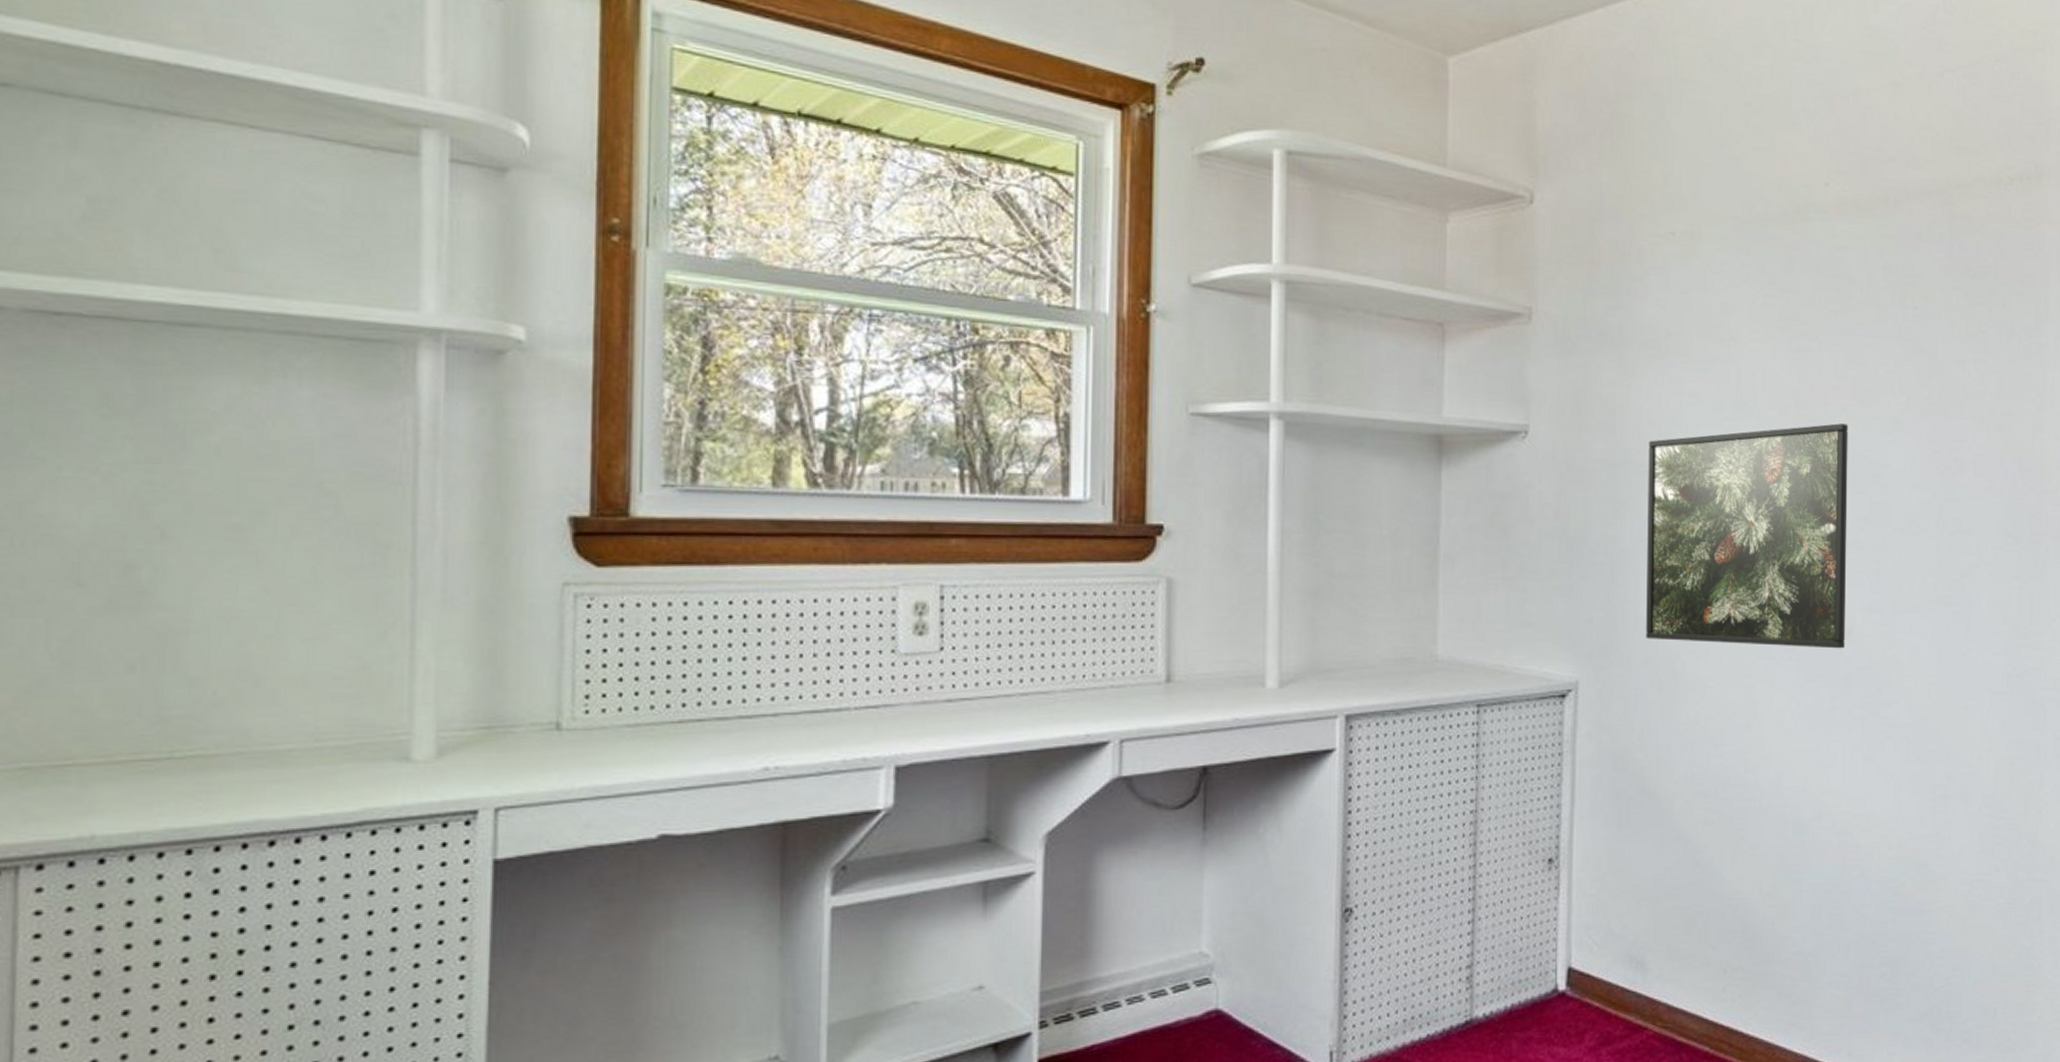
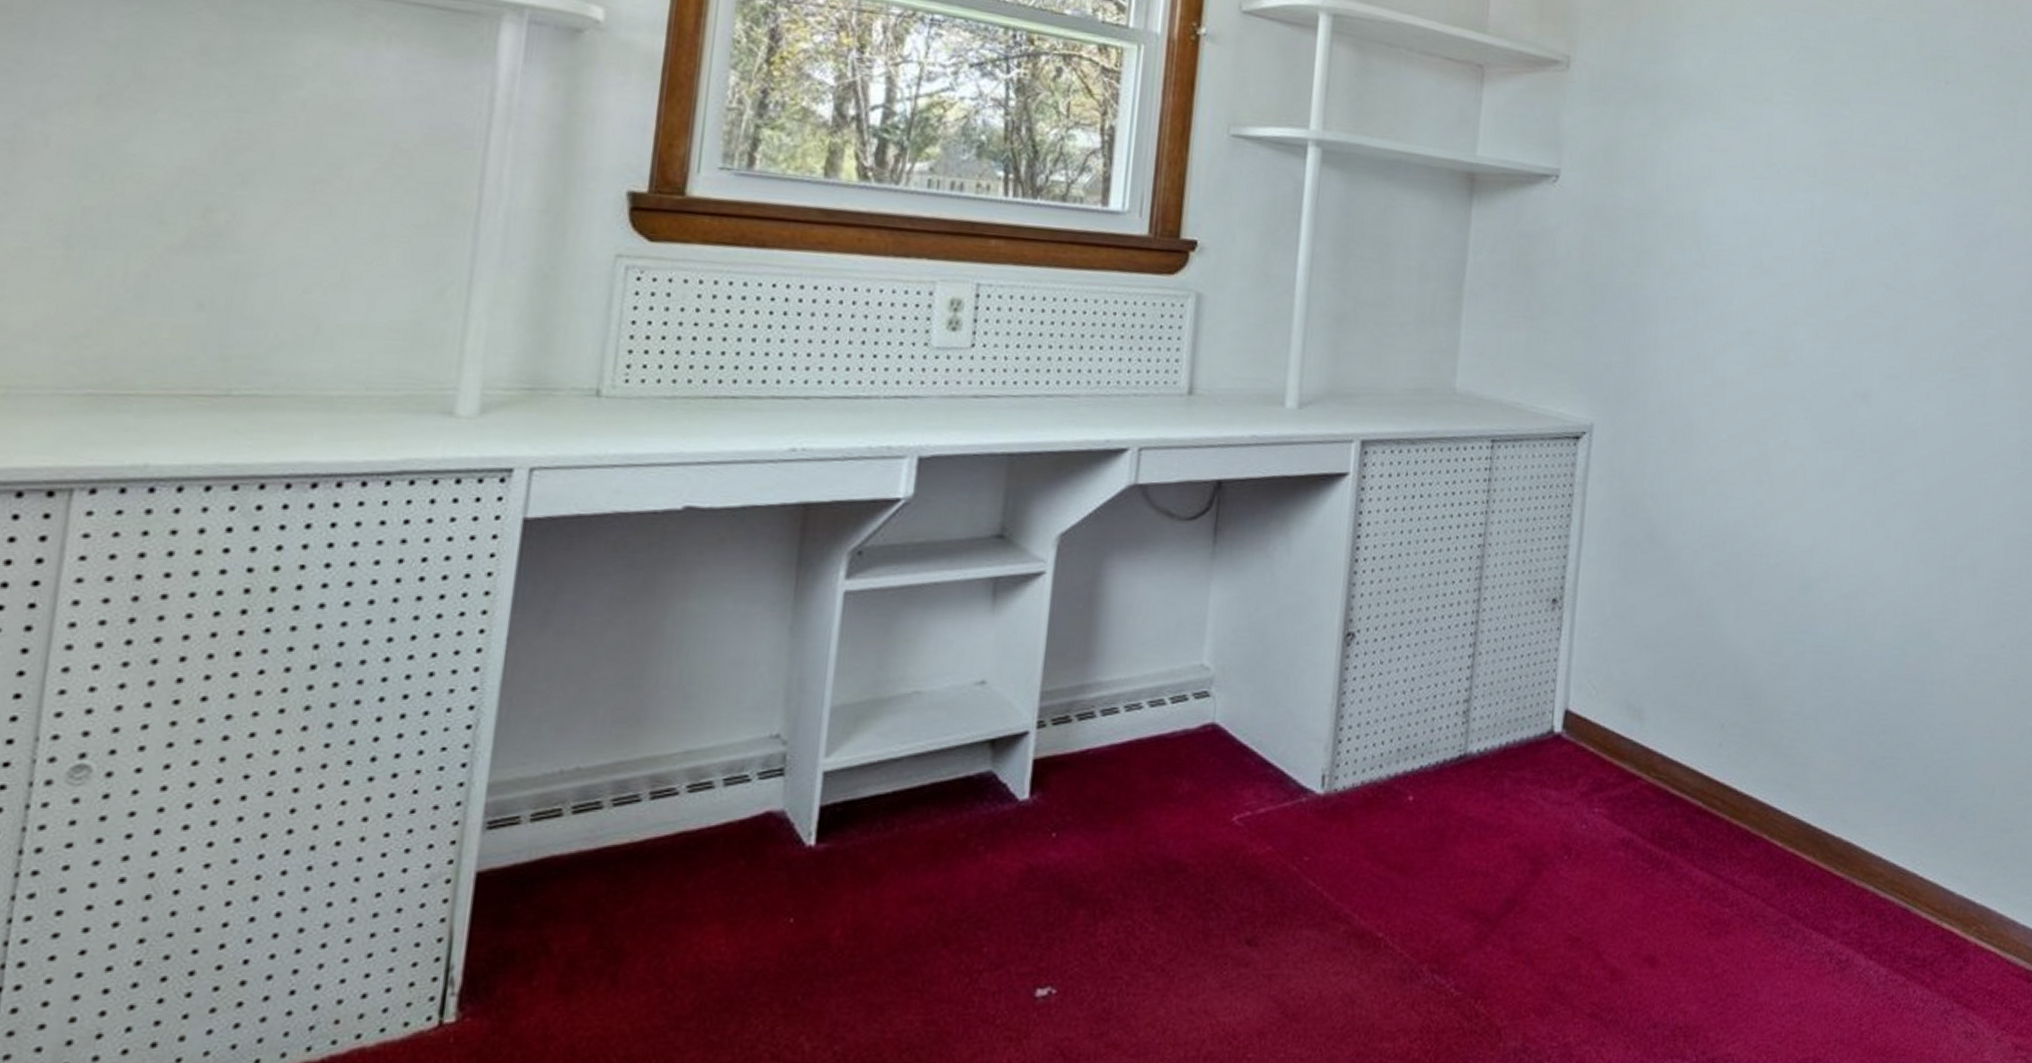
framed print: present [1646,423,1848,649] -> none [1663,189,1876,412]

